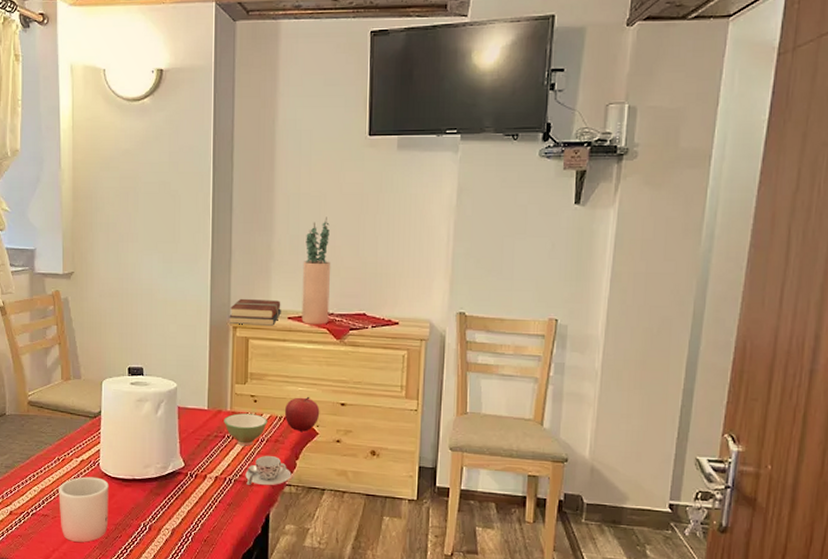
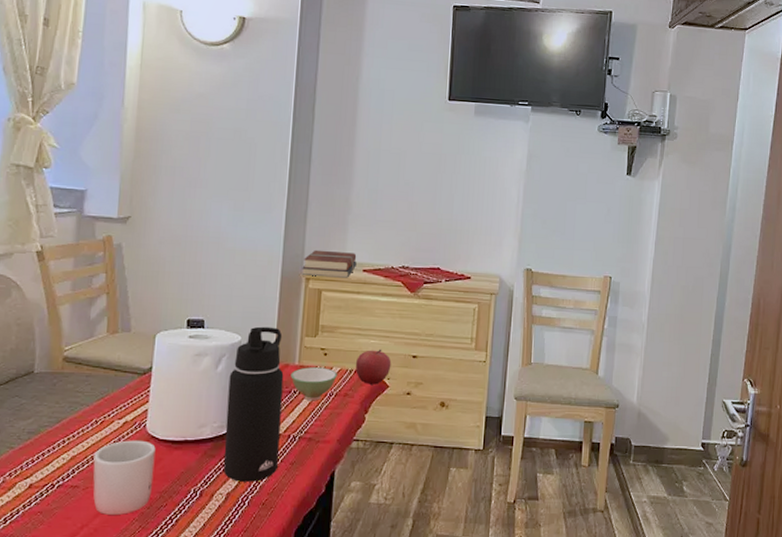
water bottle: none [167,374,217,520] -> present [223,326,284,482]
teacup: present [245,456,292,485] -> none [311,411,360,442]
vase: present [301,217,331,326] -> none [376,173,408,279]

